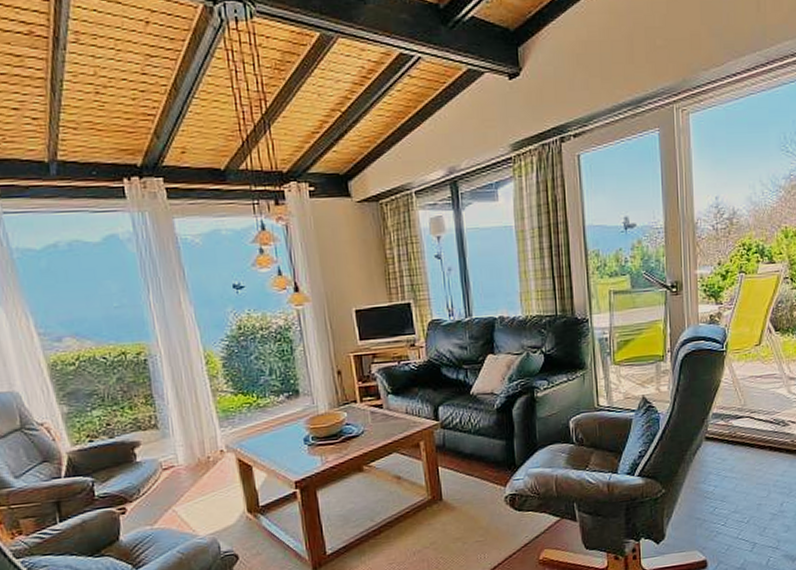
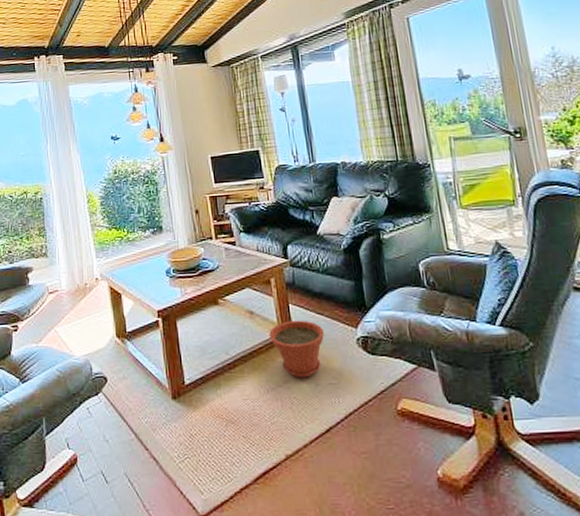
plant pot: none [417,482,473,539] -> present [269,320,324,378]

